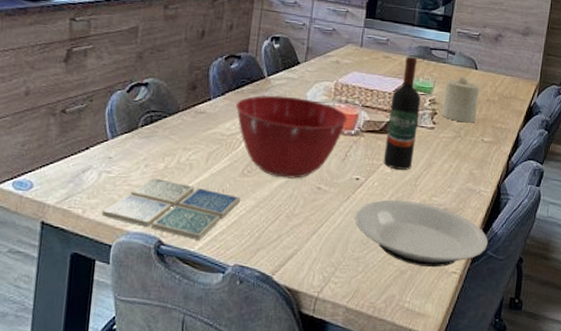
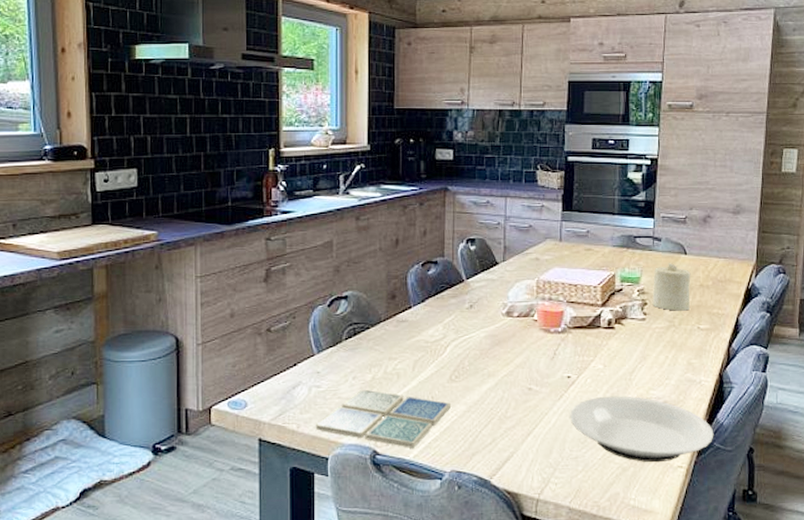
mixing bowl: present [235,95,348,179] -> none [437,298,553,381]
wine bottle: present [383,56,421,170] -> none [594,247,629,365]

